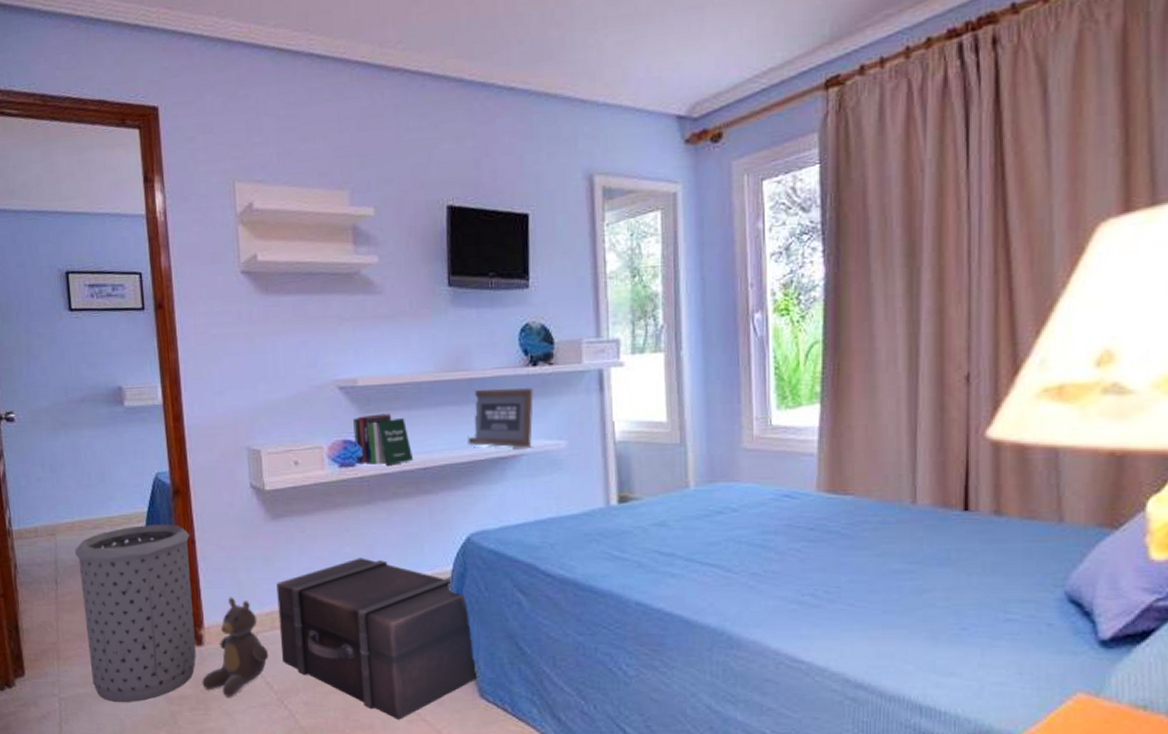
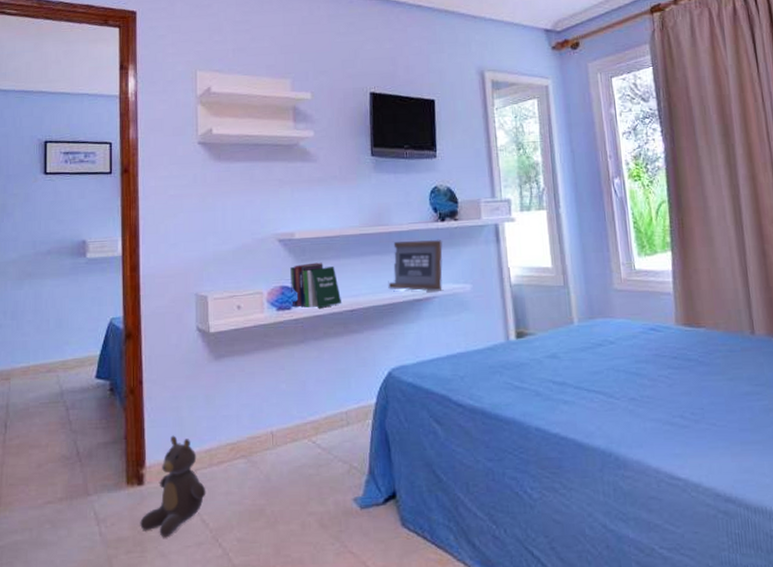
laundry basket: present [74,524,196,702] -> none [26,366,138,548]
suitcase: present [276,558,478,720] -> none [216,394,399,553]

